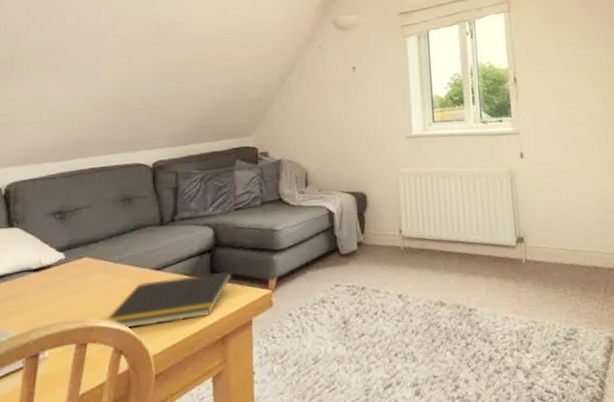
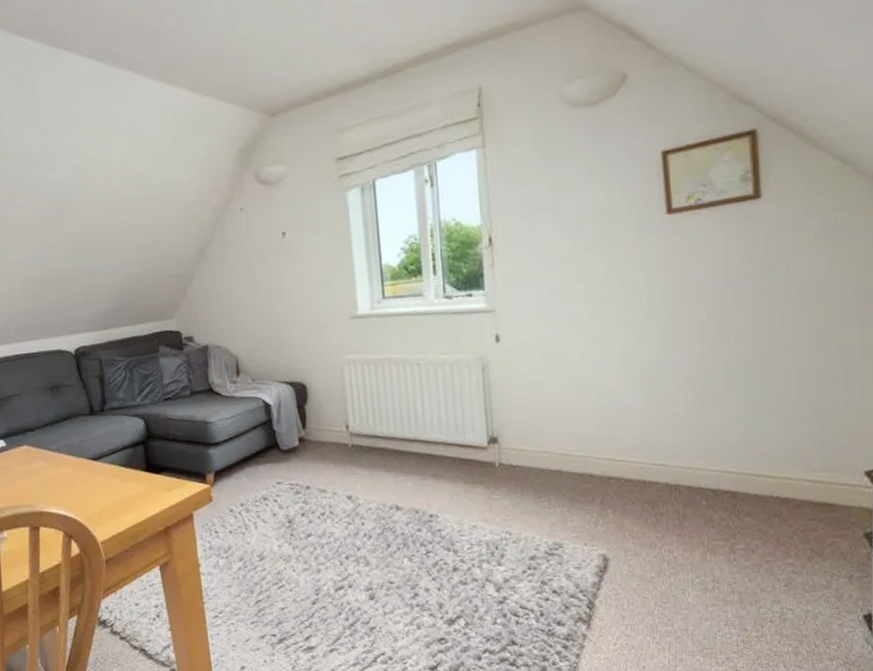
notepad: present [105,271,232,328] -> none [51,464,169,515]

